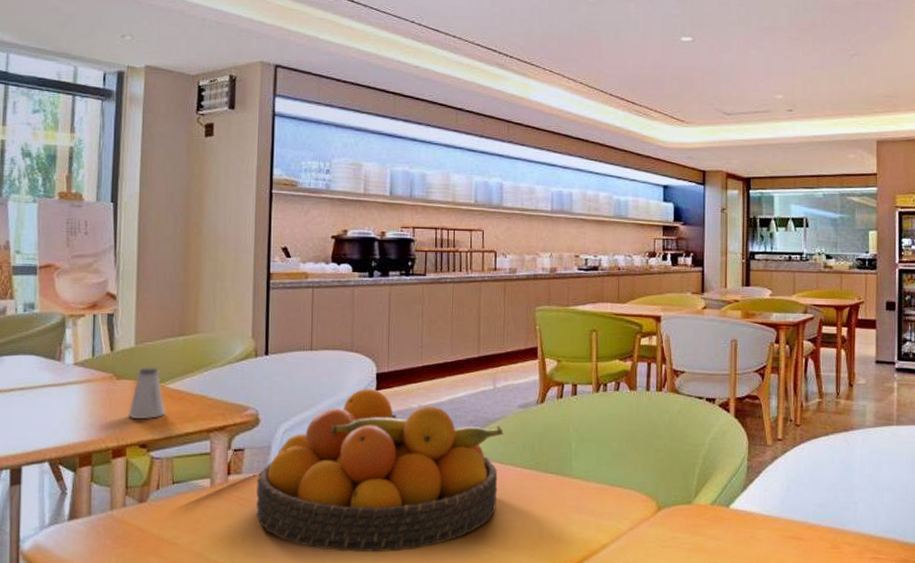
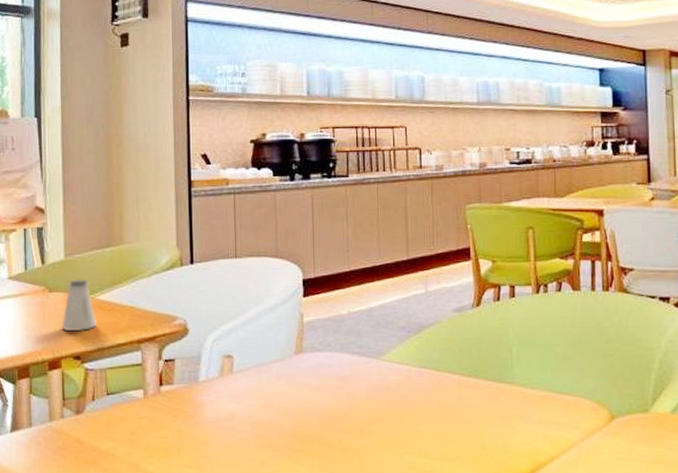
fruit bowl: present [256,388,504,553] -> none [189,295,439,464]

